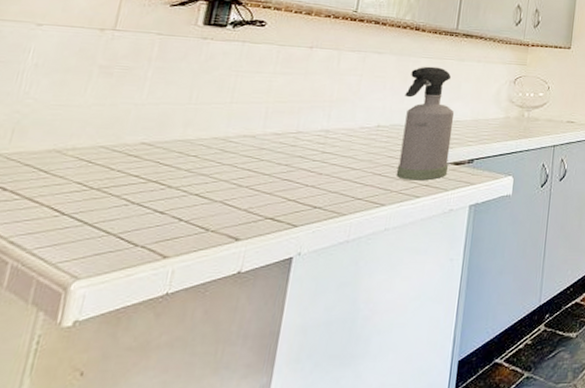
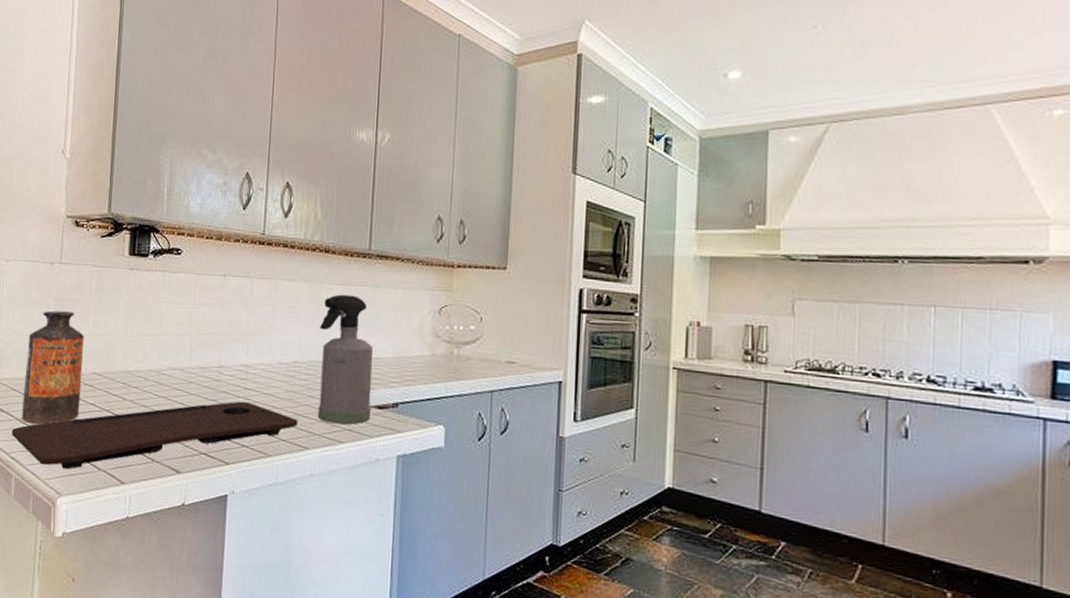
cutting board: none [15,164,376,249] -> present [12,401,298,470]
bottle: none [33,78,135,202] -> present [22,310,85,425]

